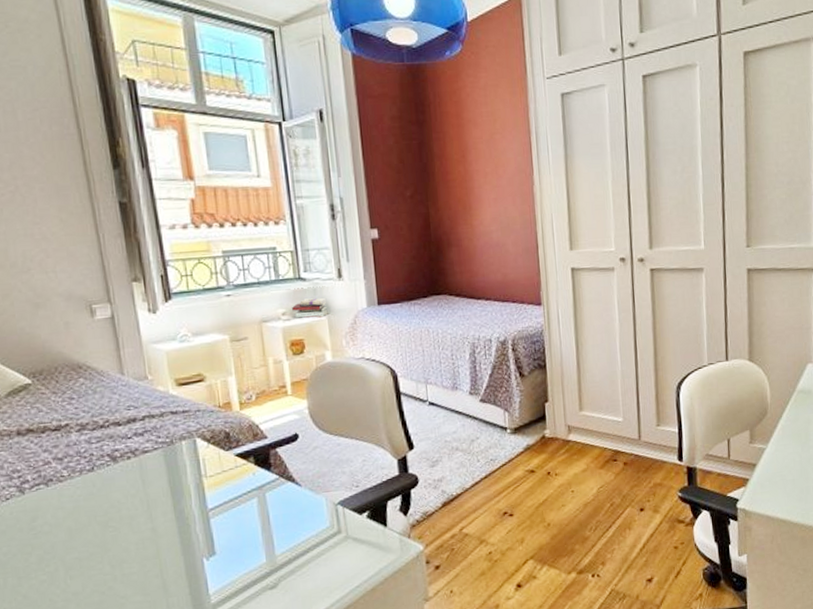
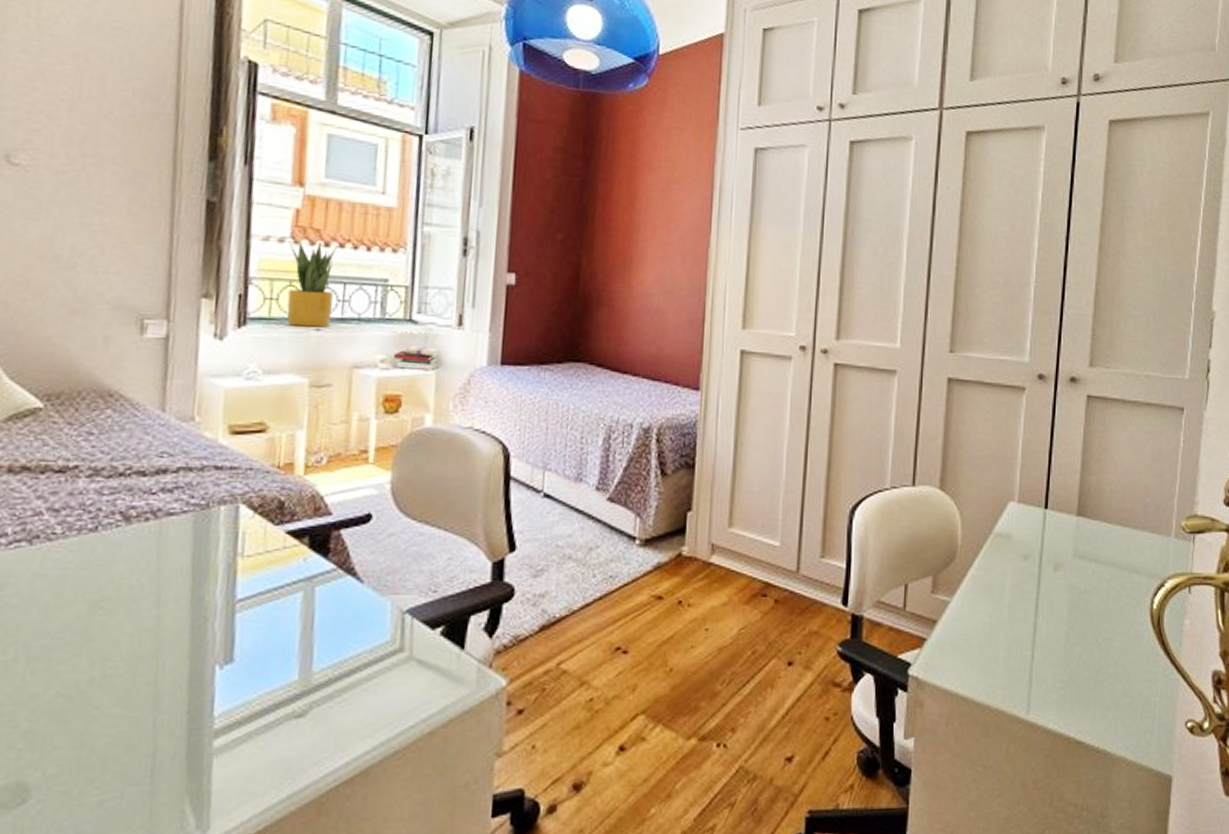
planter: none [191,224,237,295] -> present [286,241,339,328]

